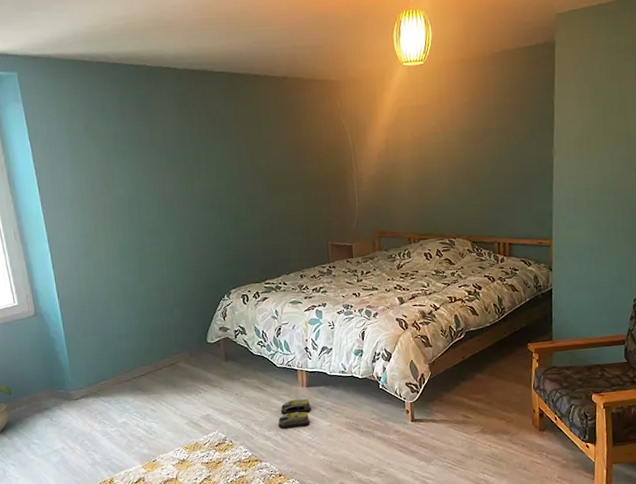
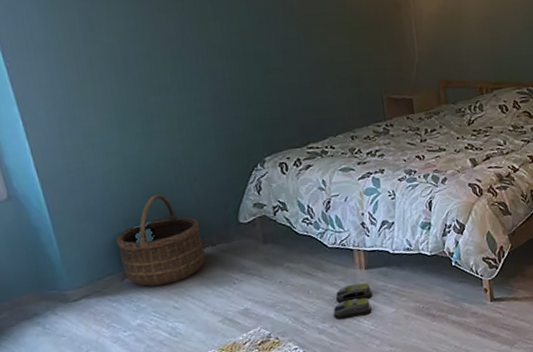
basket: none [112,316,179,392] -> present [116,194,206,287]

